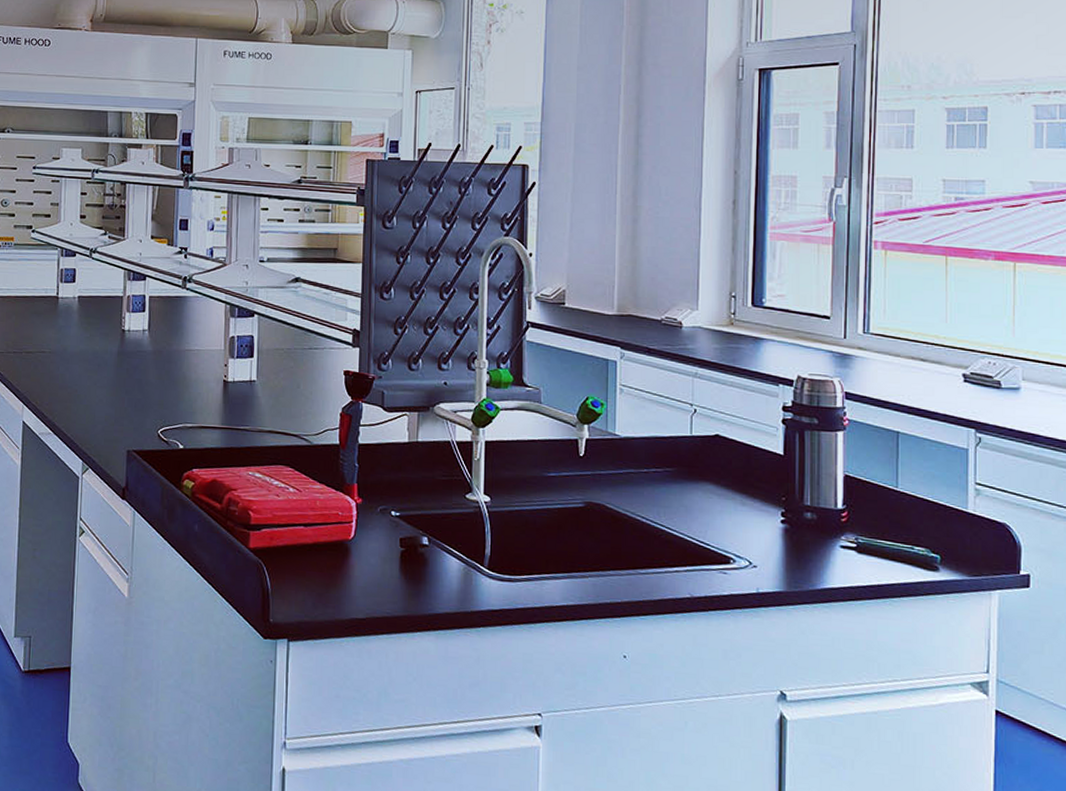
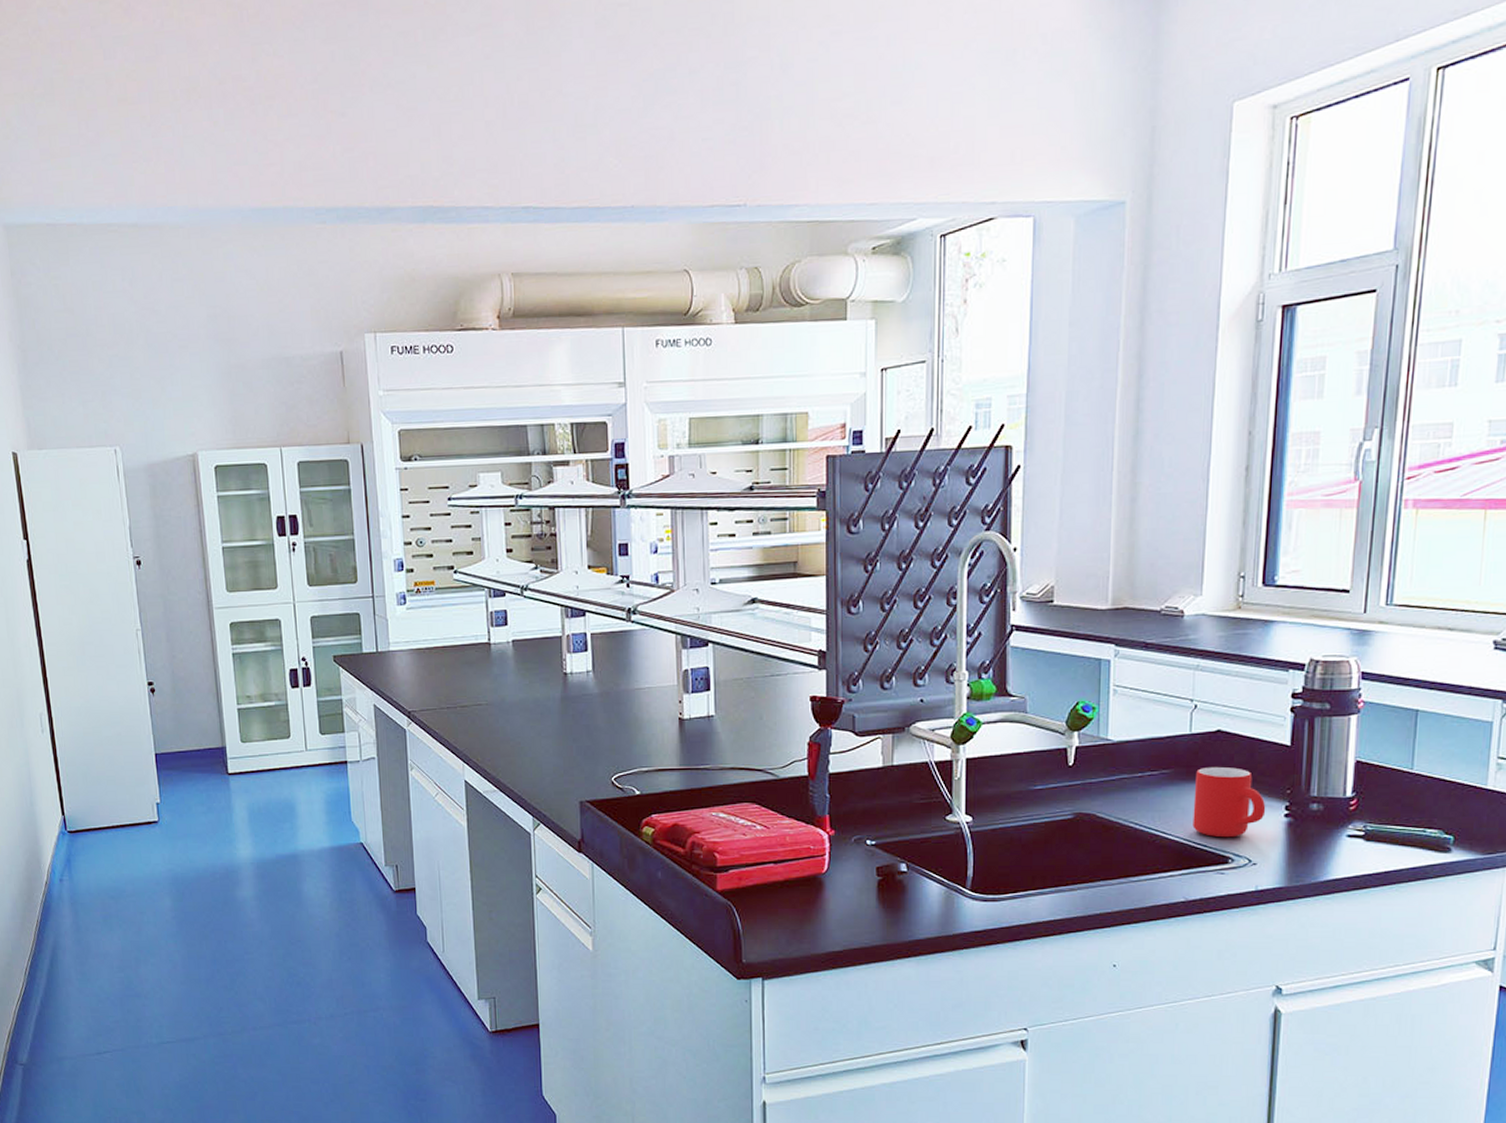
mug: none [695,468,763,539] -> present [1192,766,1266,838]

